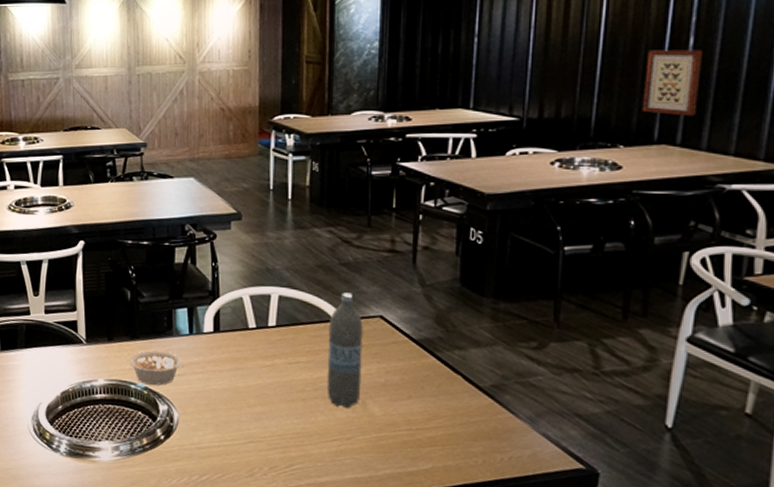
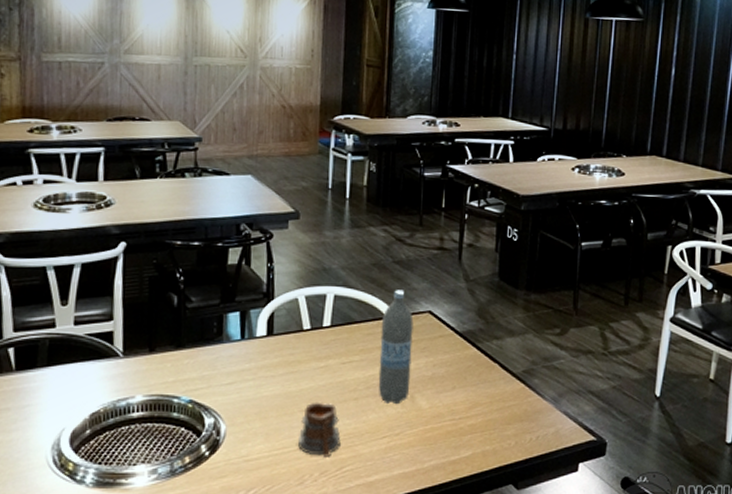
legume: present [128,350,186,385] -> none [172,359,236,397]
mug: none [247,399,289,454] -> present [298,402,341,457]
wall art: present [642,49,702,117] -> none [639,76,680,133]

